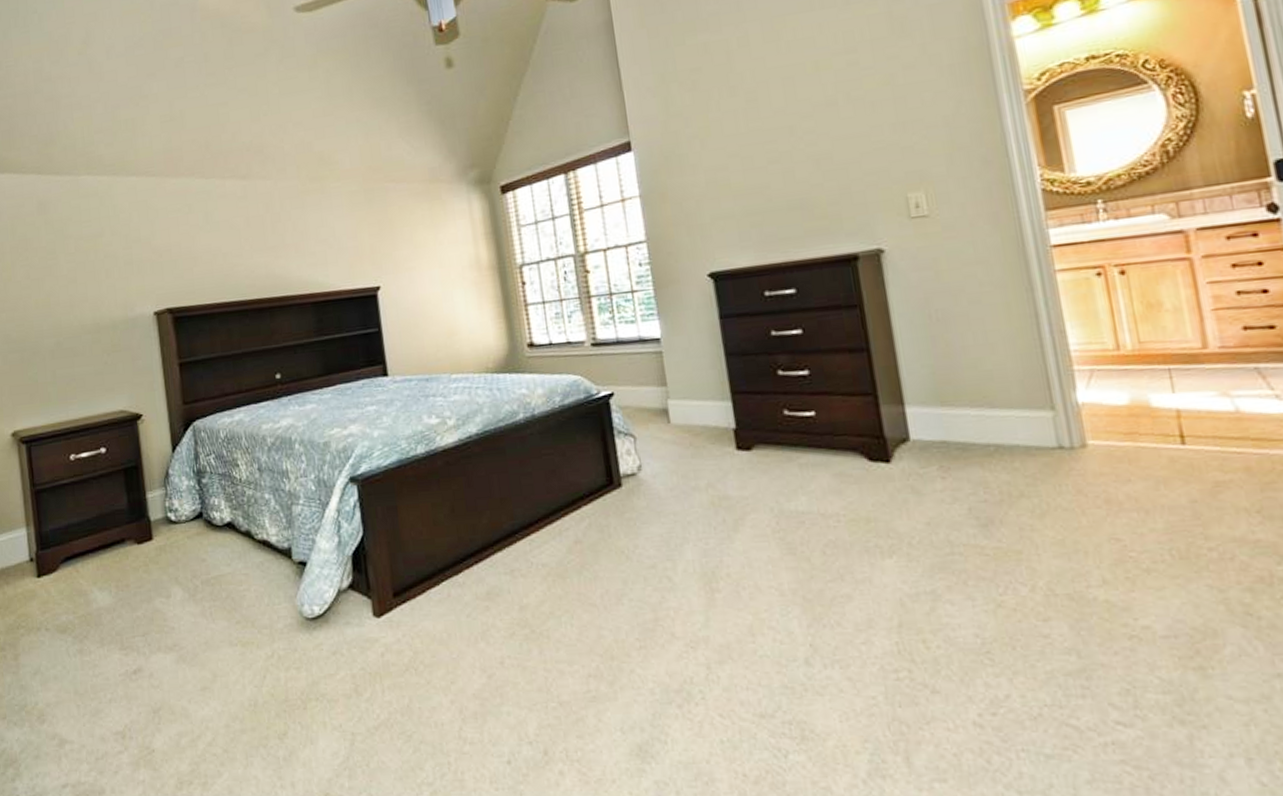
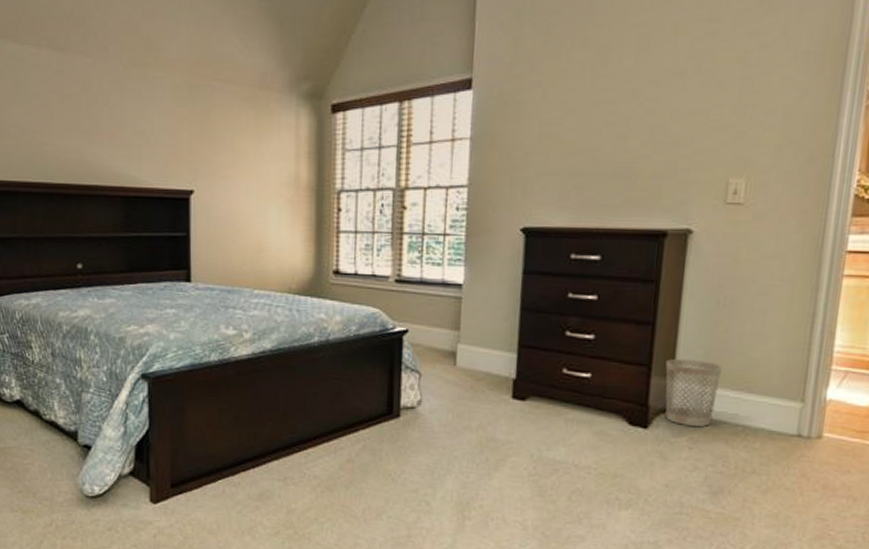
wastebasket: none [892,380,959,454] -> present [665,358,722,427]

